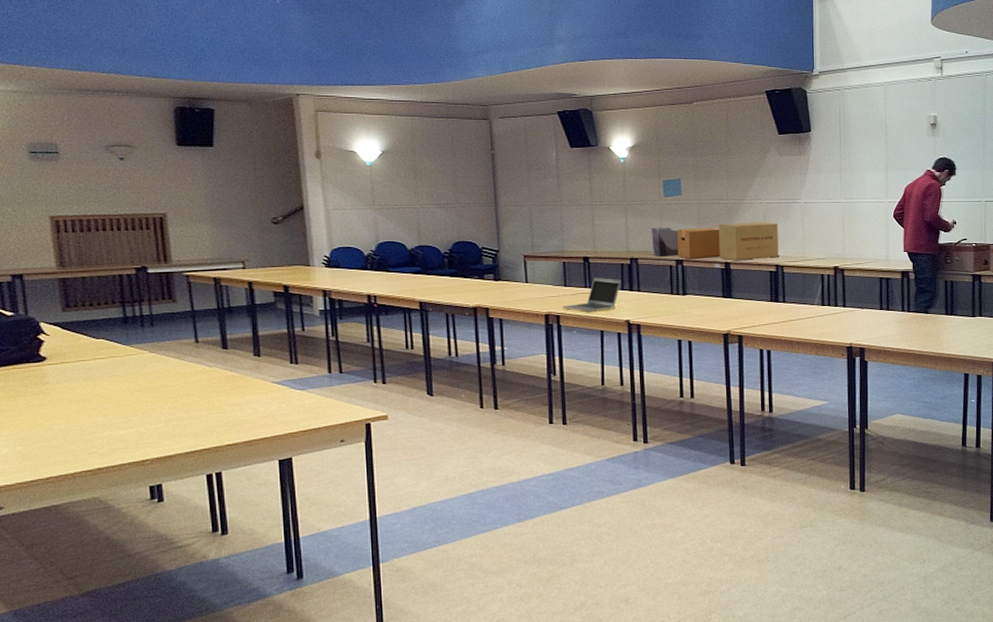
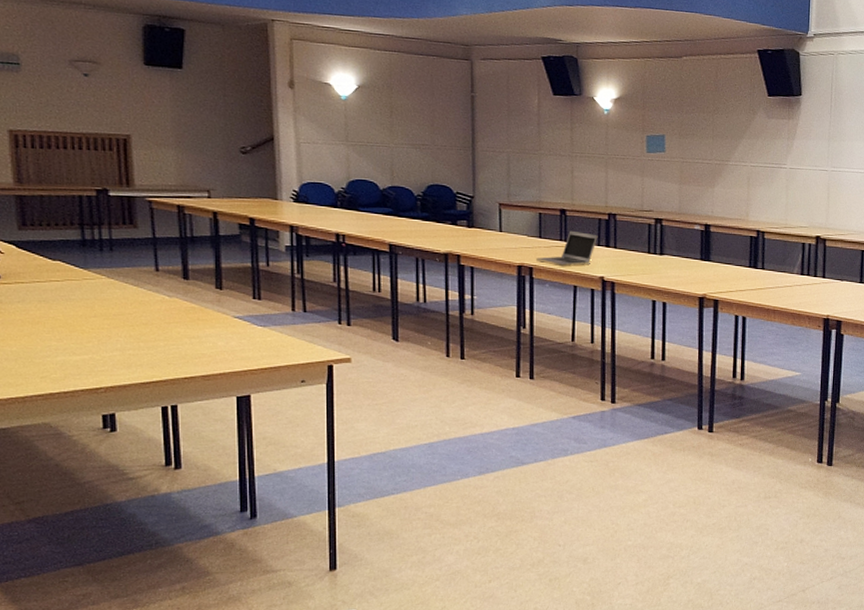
plastic bag: present [651,227,679,257] -> none [631,183,659,214]
box: present [677,227,720,259] -> none [658,186,701,219]
box: present [718,222,779,261] -> none [699,184,761,224]

